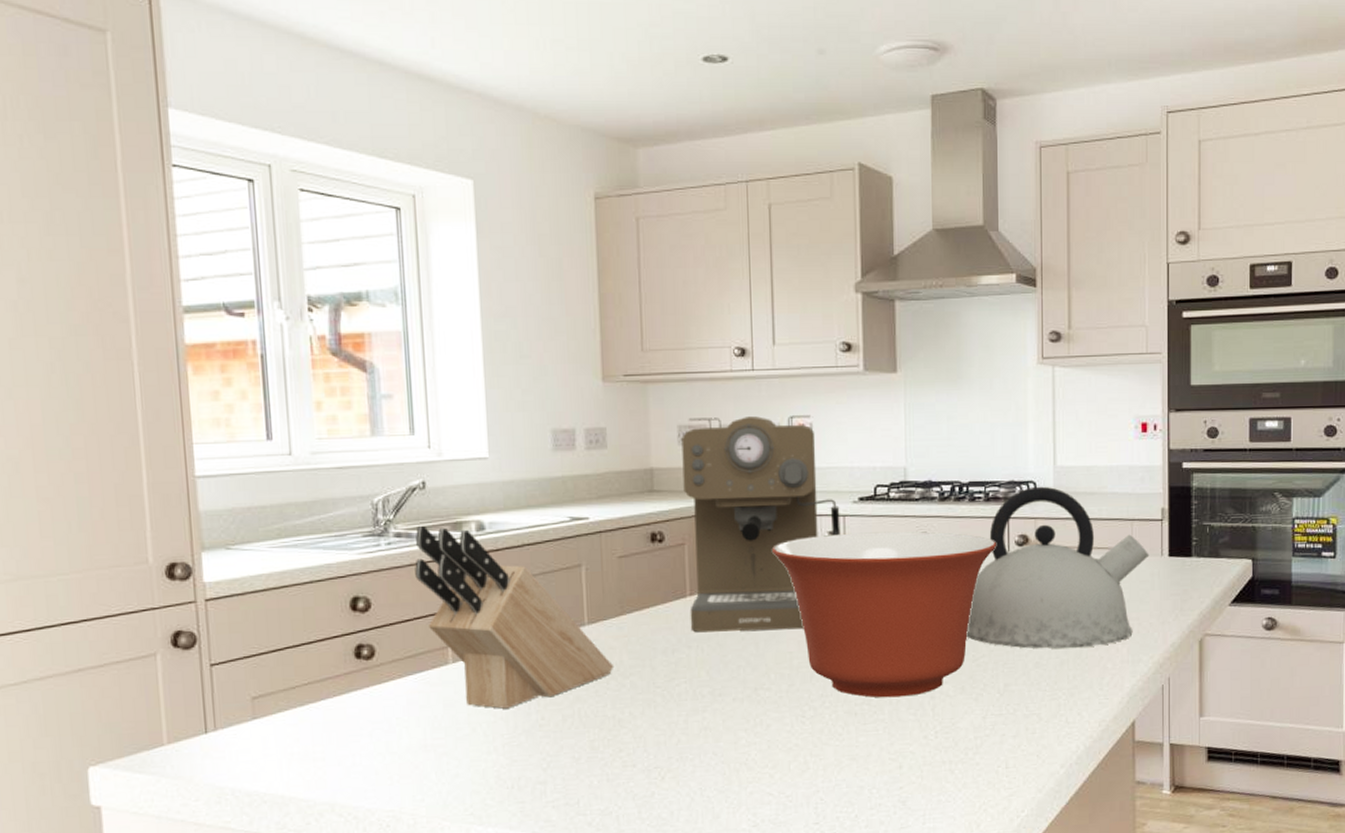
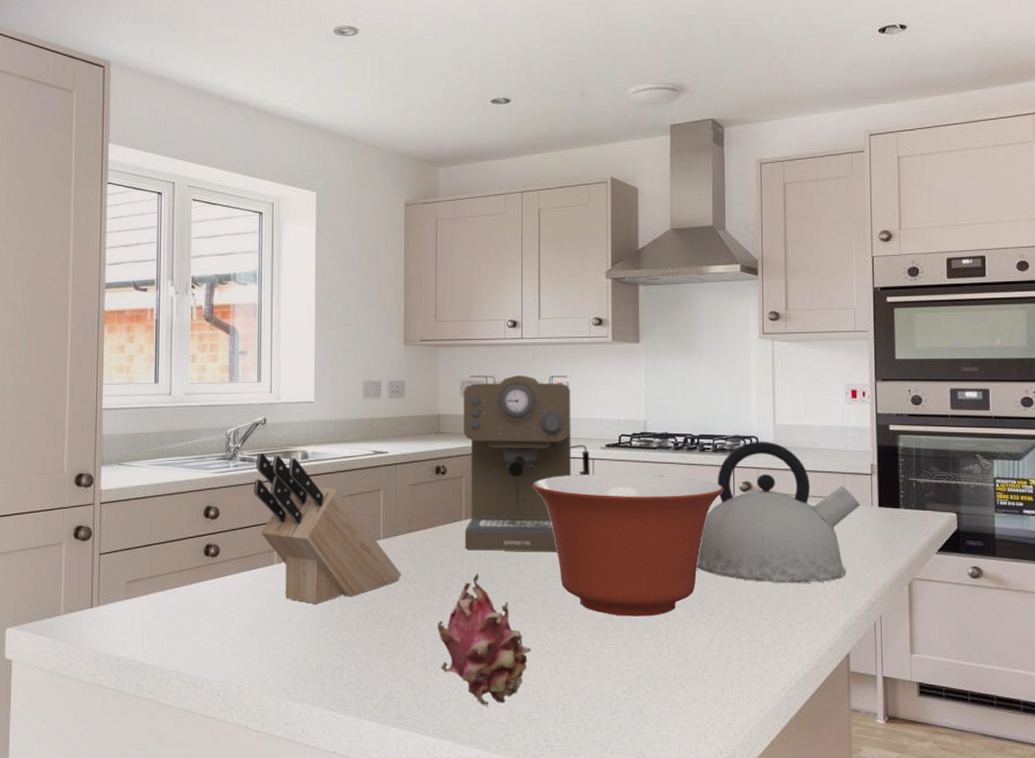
fruit: none [661,658,776,813] -> present [438,573,531,707]

